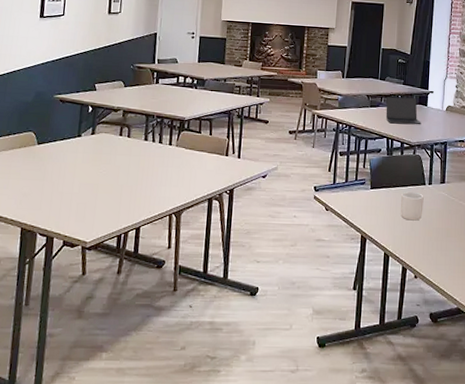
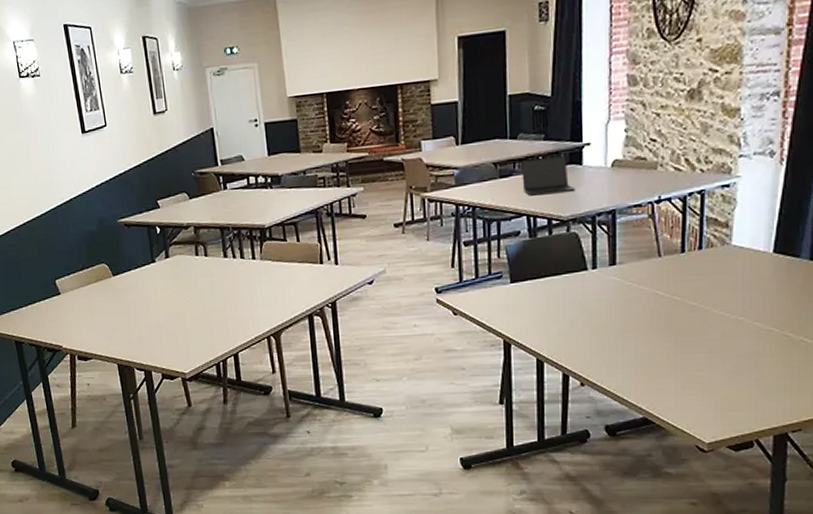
mug: present [401,191,424,221] -> none [554,280,587,317]

